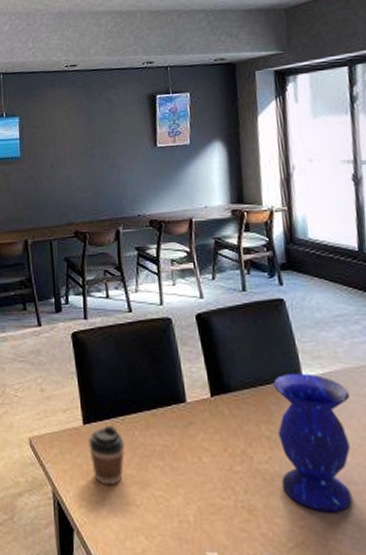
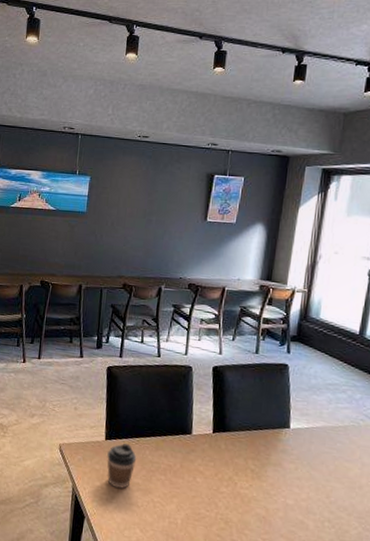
vase: present [273,373,352,513] -> none [255,423,325,533]

